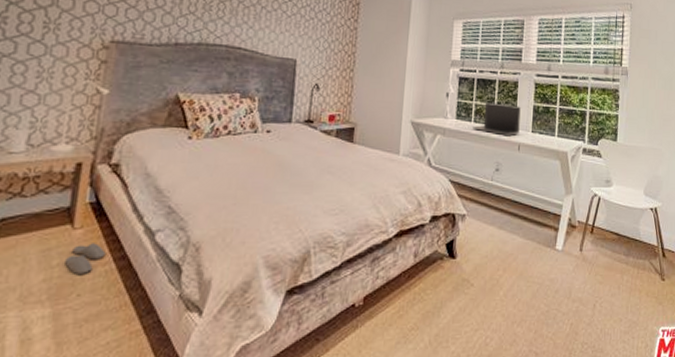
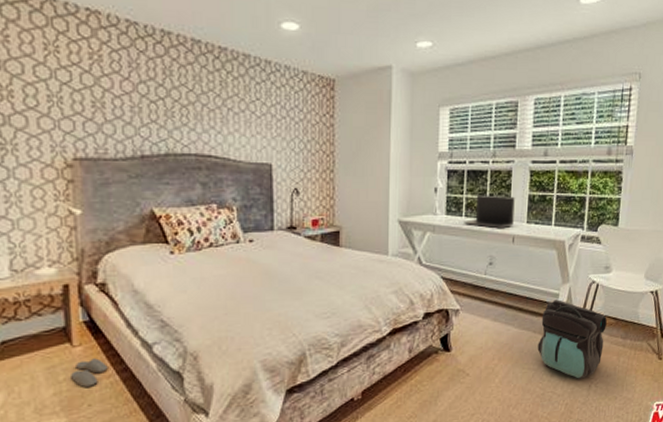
backpack: none [542,211,609,297] -> present [537,299,607,379]

